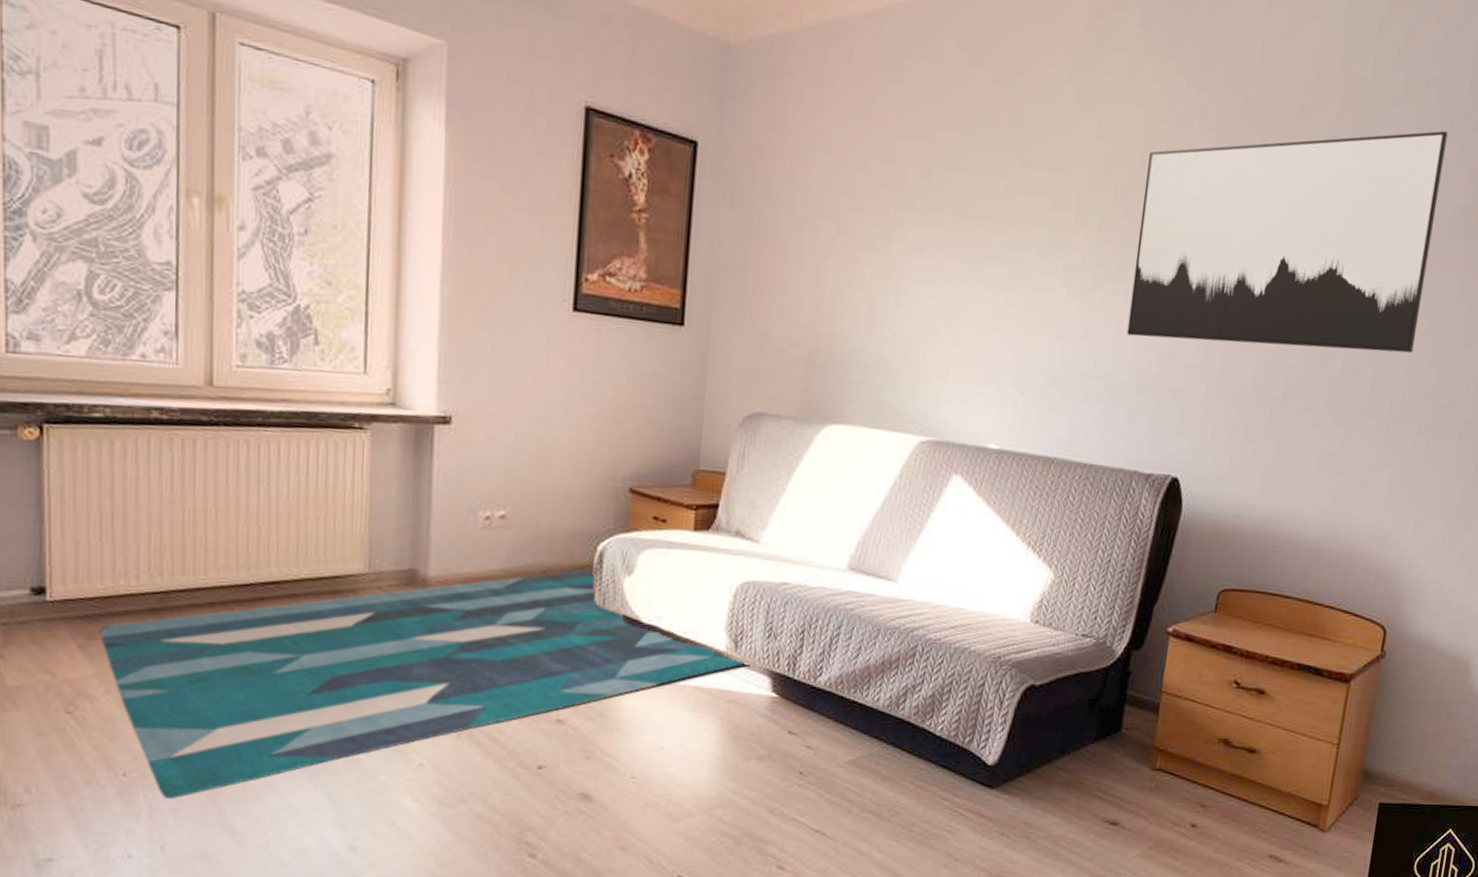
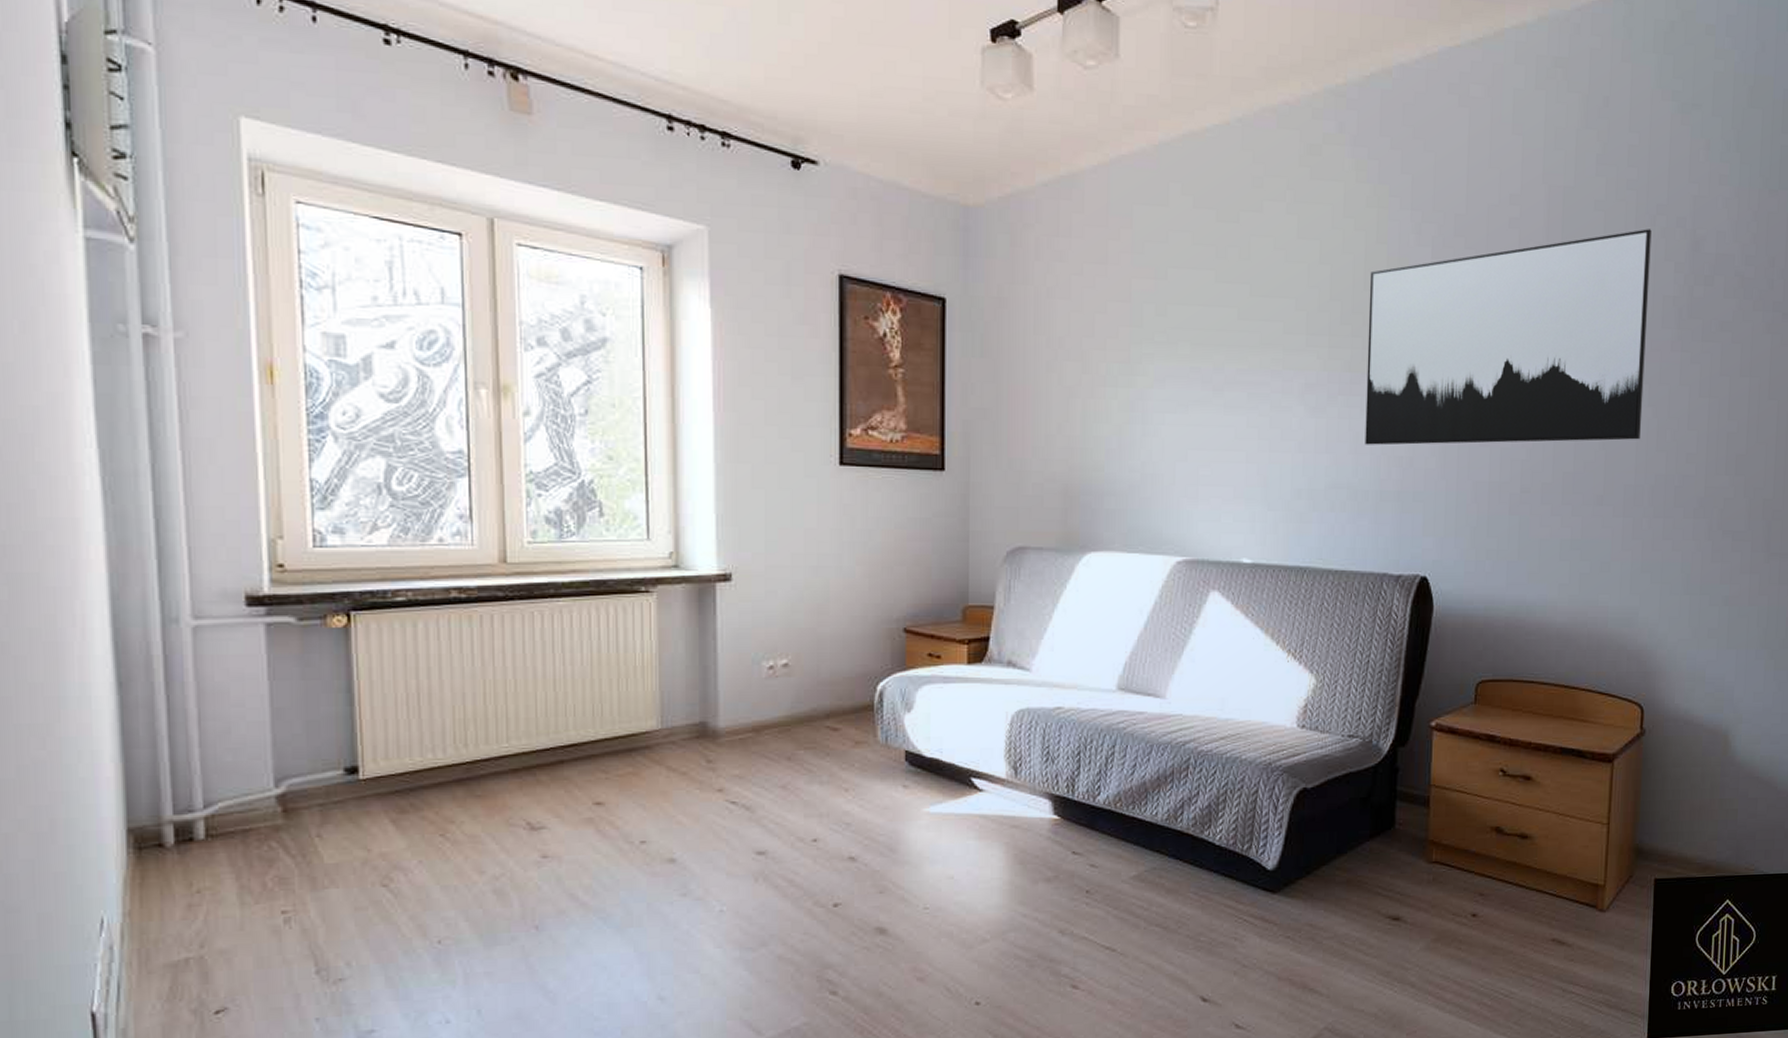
rug: present [101,568,744,800] -> none [411,707,1025,964]

